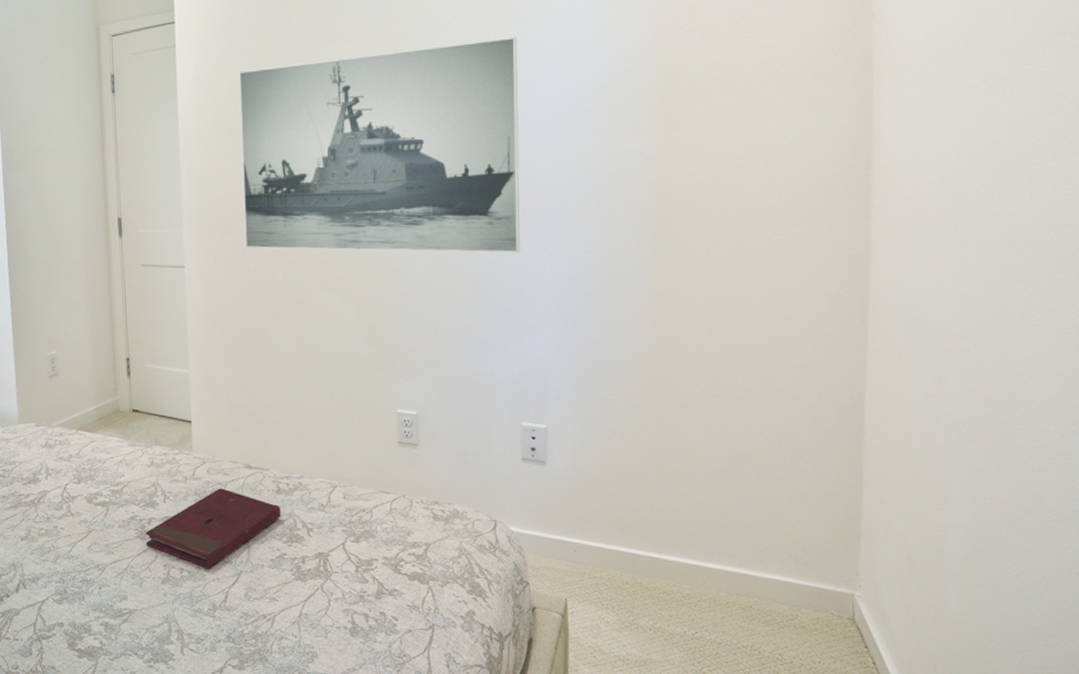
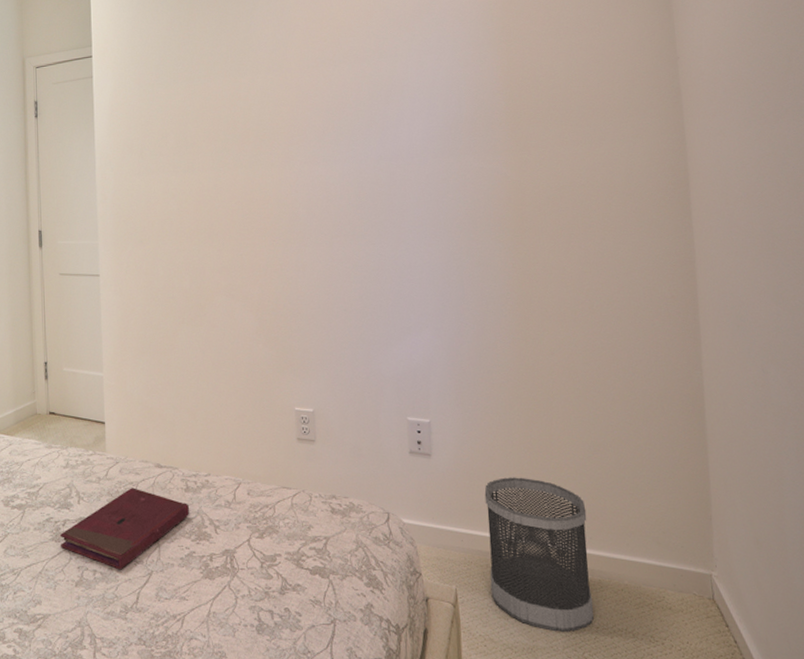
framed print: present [238,36,520,253] -> none [148,72,399,261]
wastebasket: none [603,488,717,648] -> present [484,477,594,633]

